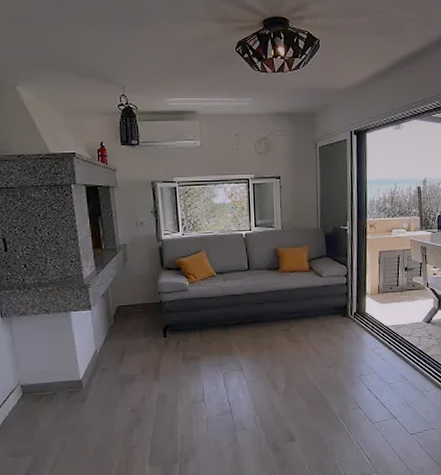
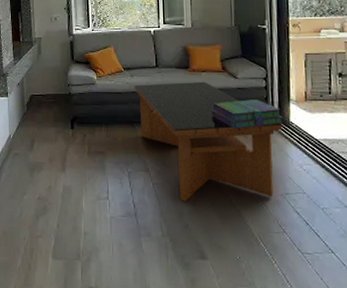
coffee table: none [227,281,359,394] -> present [134,81,282,202]
stack of books: none [299,295,360,324] -> present [211,100,283,129]

